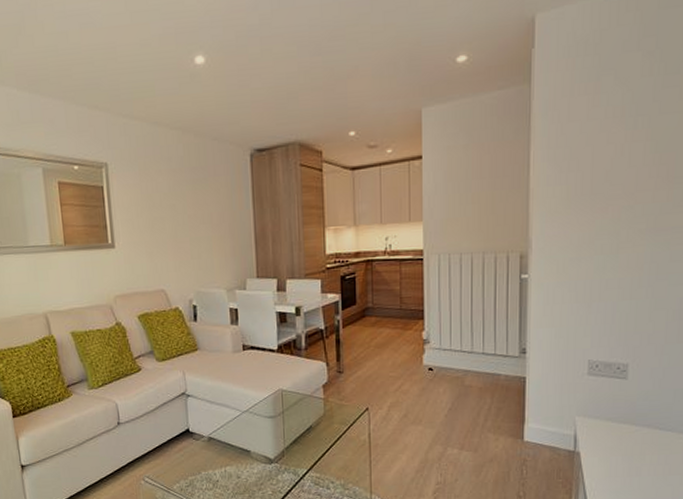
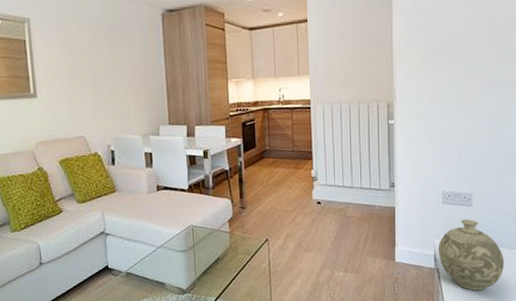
decorative vase: none [580,394,669,480] -> present [438,219,505,291]

